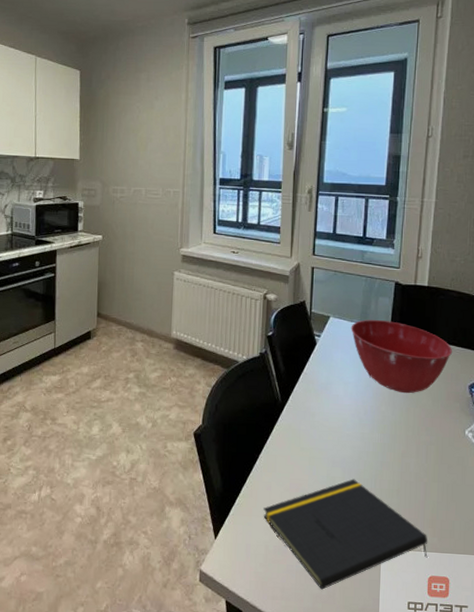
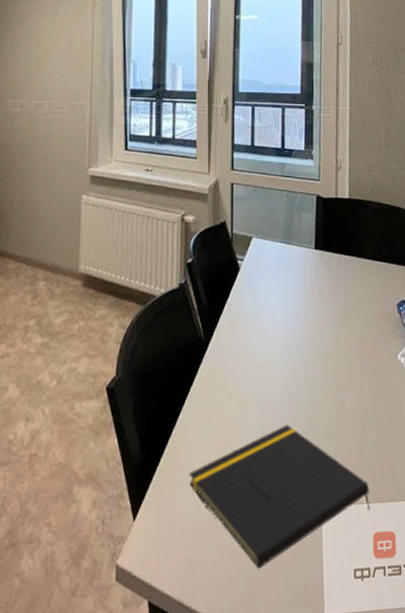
mixing bowl: present [351,320,453,394] -> none [274,238,378,319]

